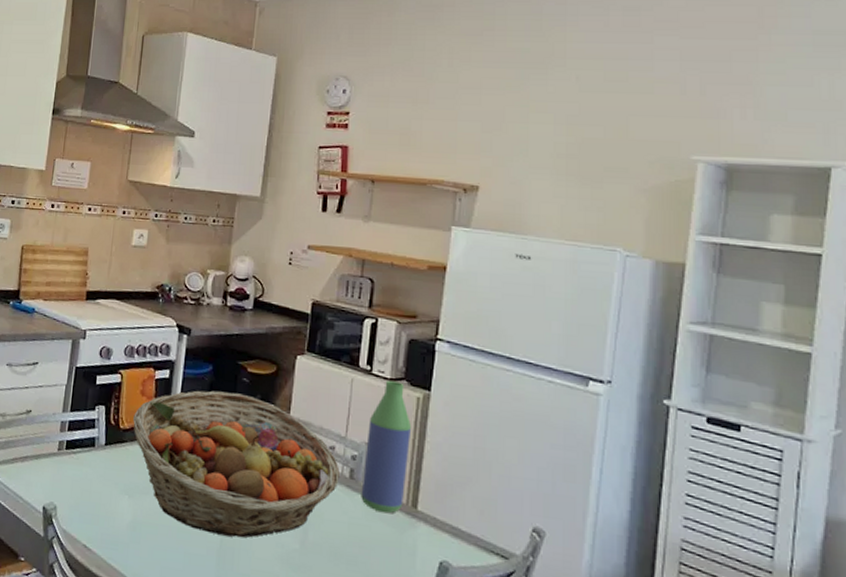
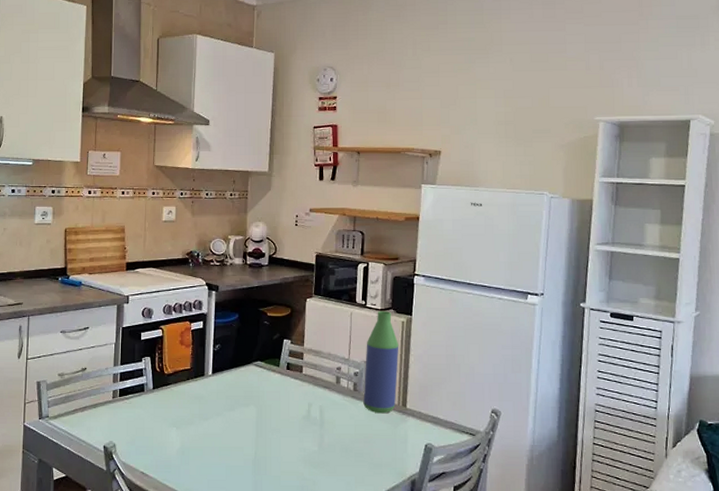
fruit basket: present [133,390,340,538] -> none [175,334,346,448]

